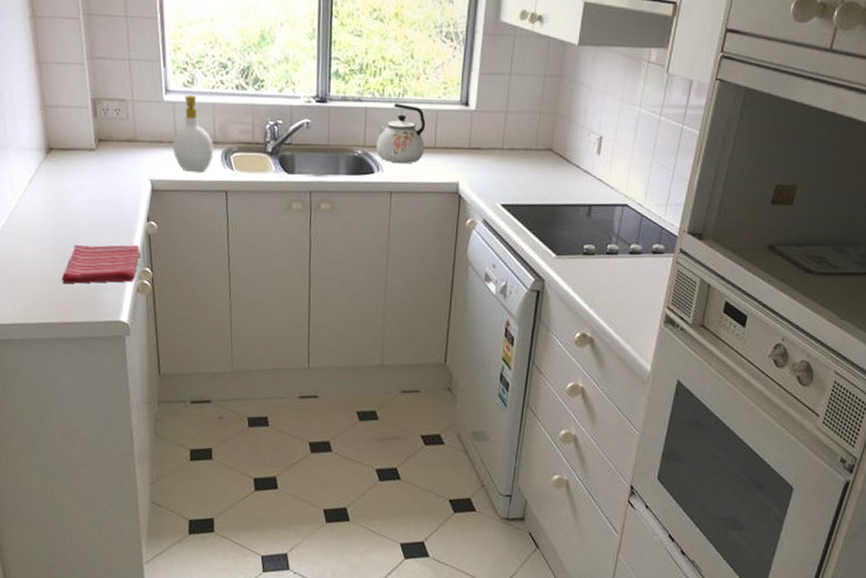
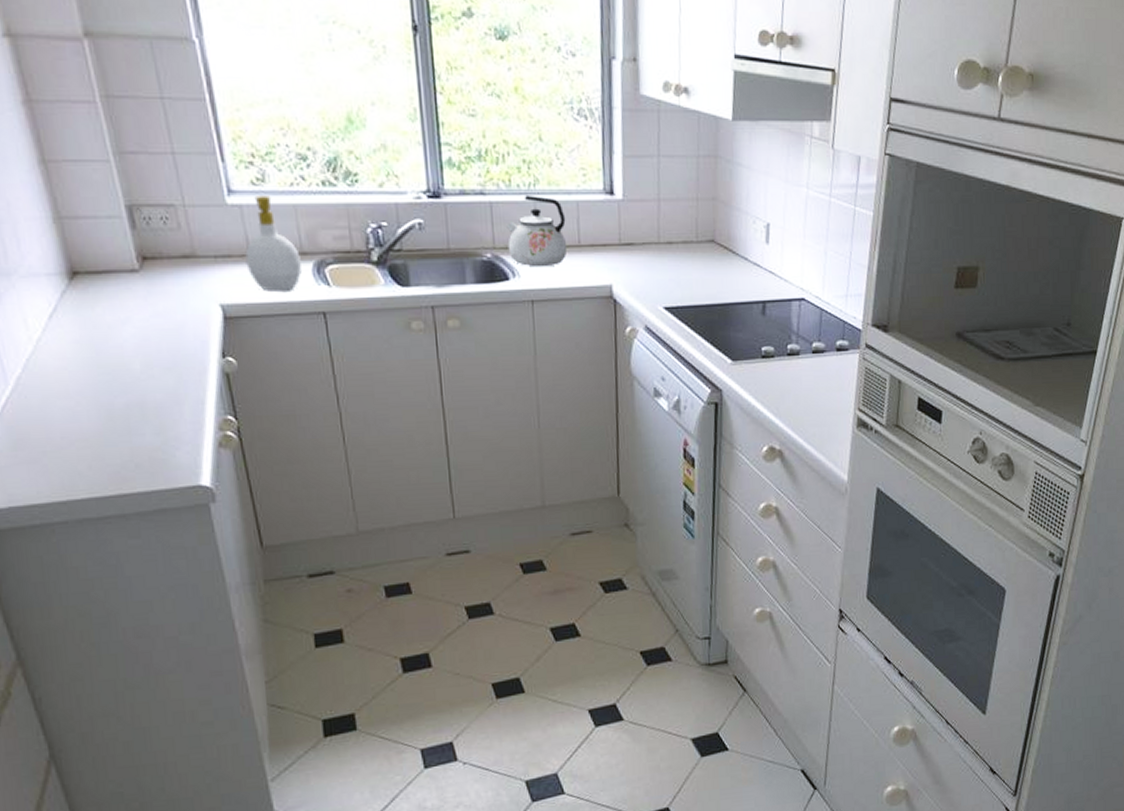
dish towel: present [61,244,139,284] -> none [111,388,217,446]

